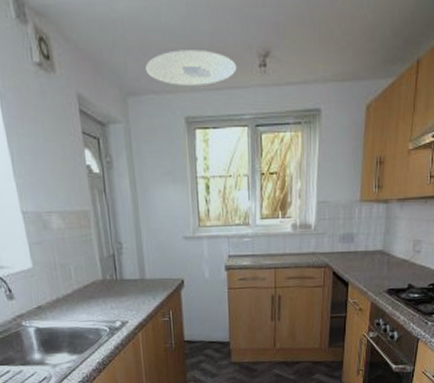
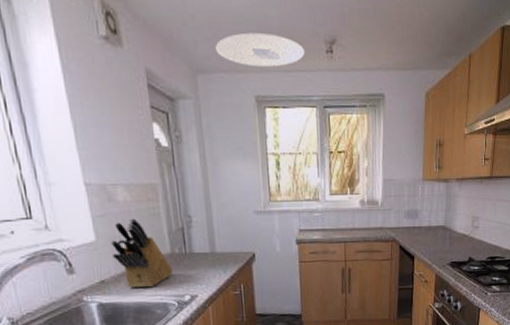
knife block: none [45,245,105,313] -> present [110,218,173,288]

